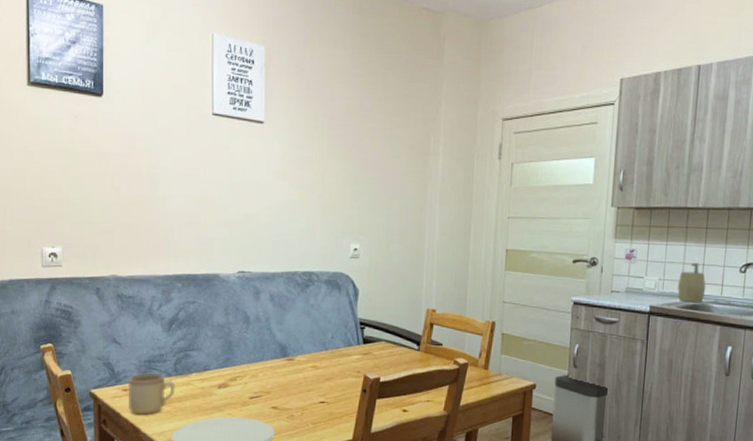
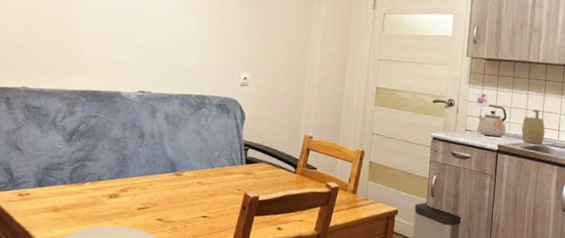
mug: present [128,372,175,415] -> none [22,179,69,220]
kettle: none [625,260,660,297] -> present [477,104,507,137]

